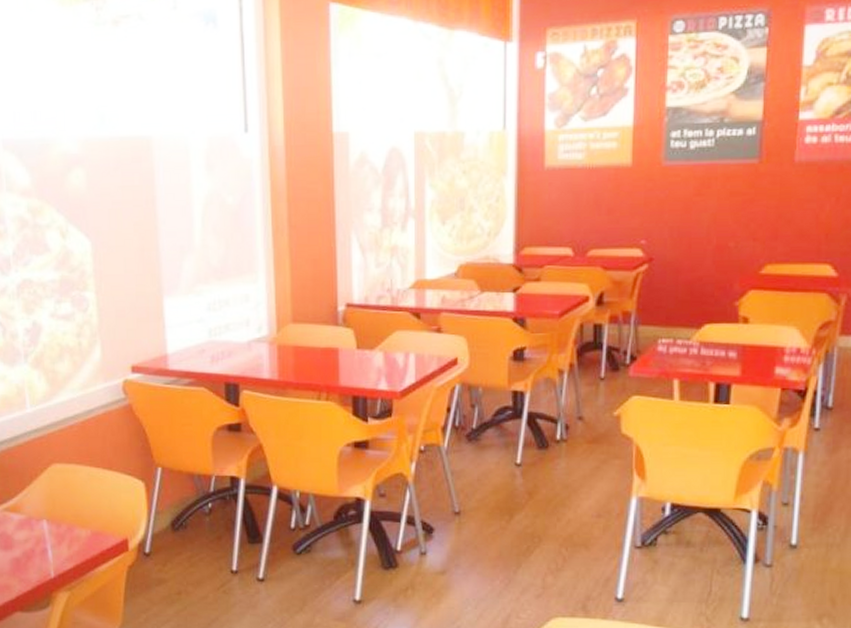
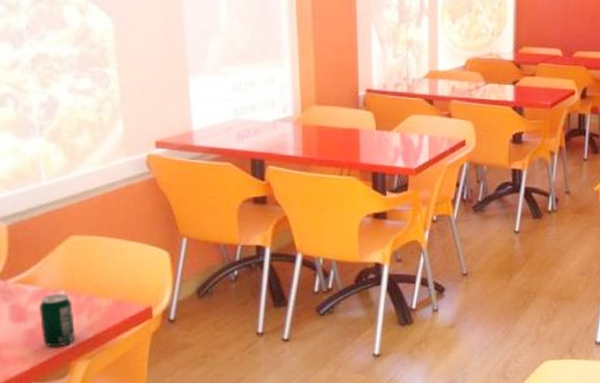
beverage can: none [23,522,57,577] -> present [38,293,76,347]

